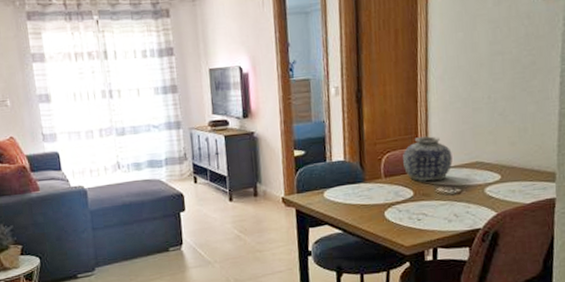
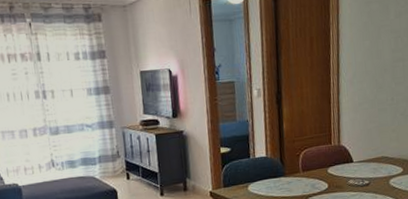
vase: present [403,136,453,182] -> none [318,134,362,175]

